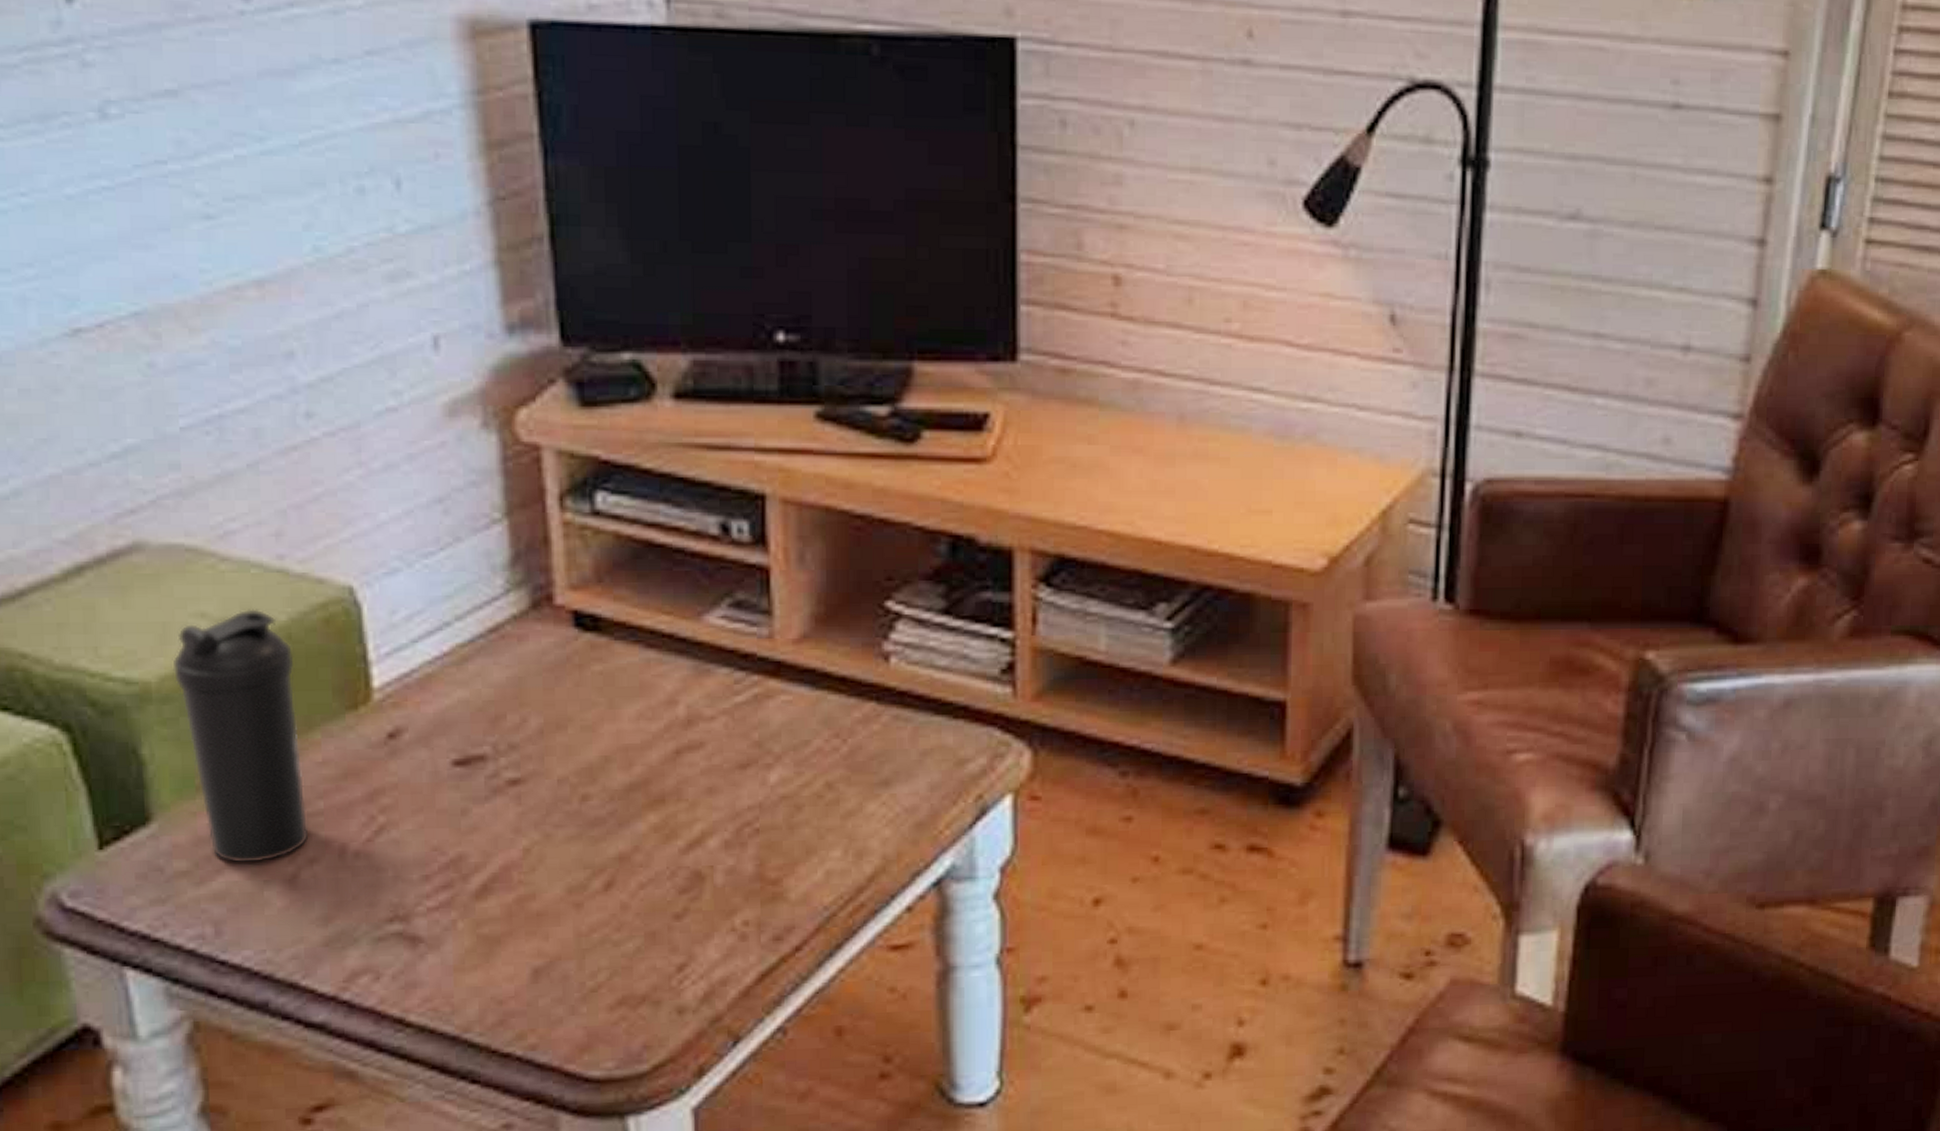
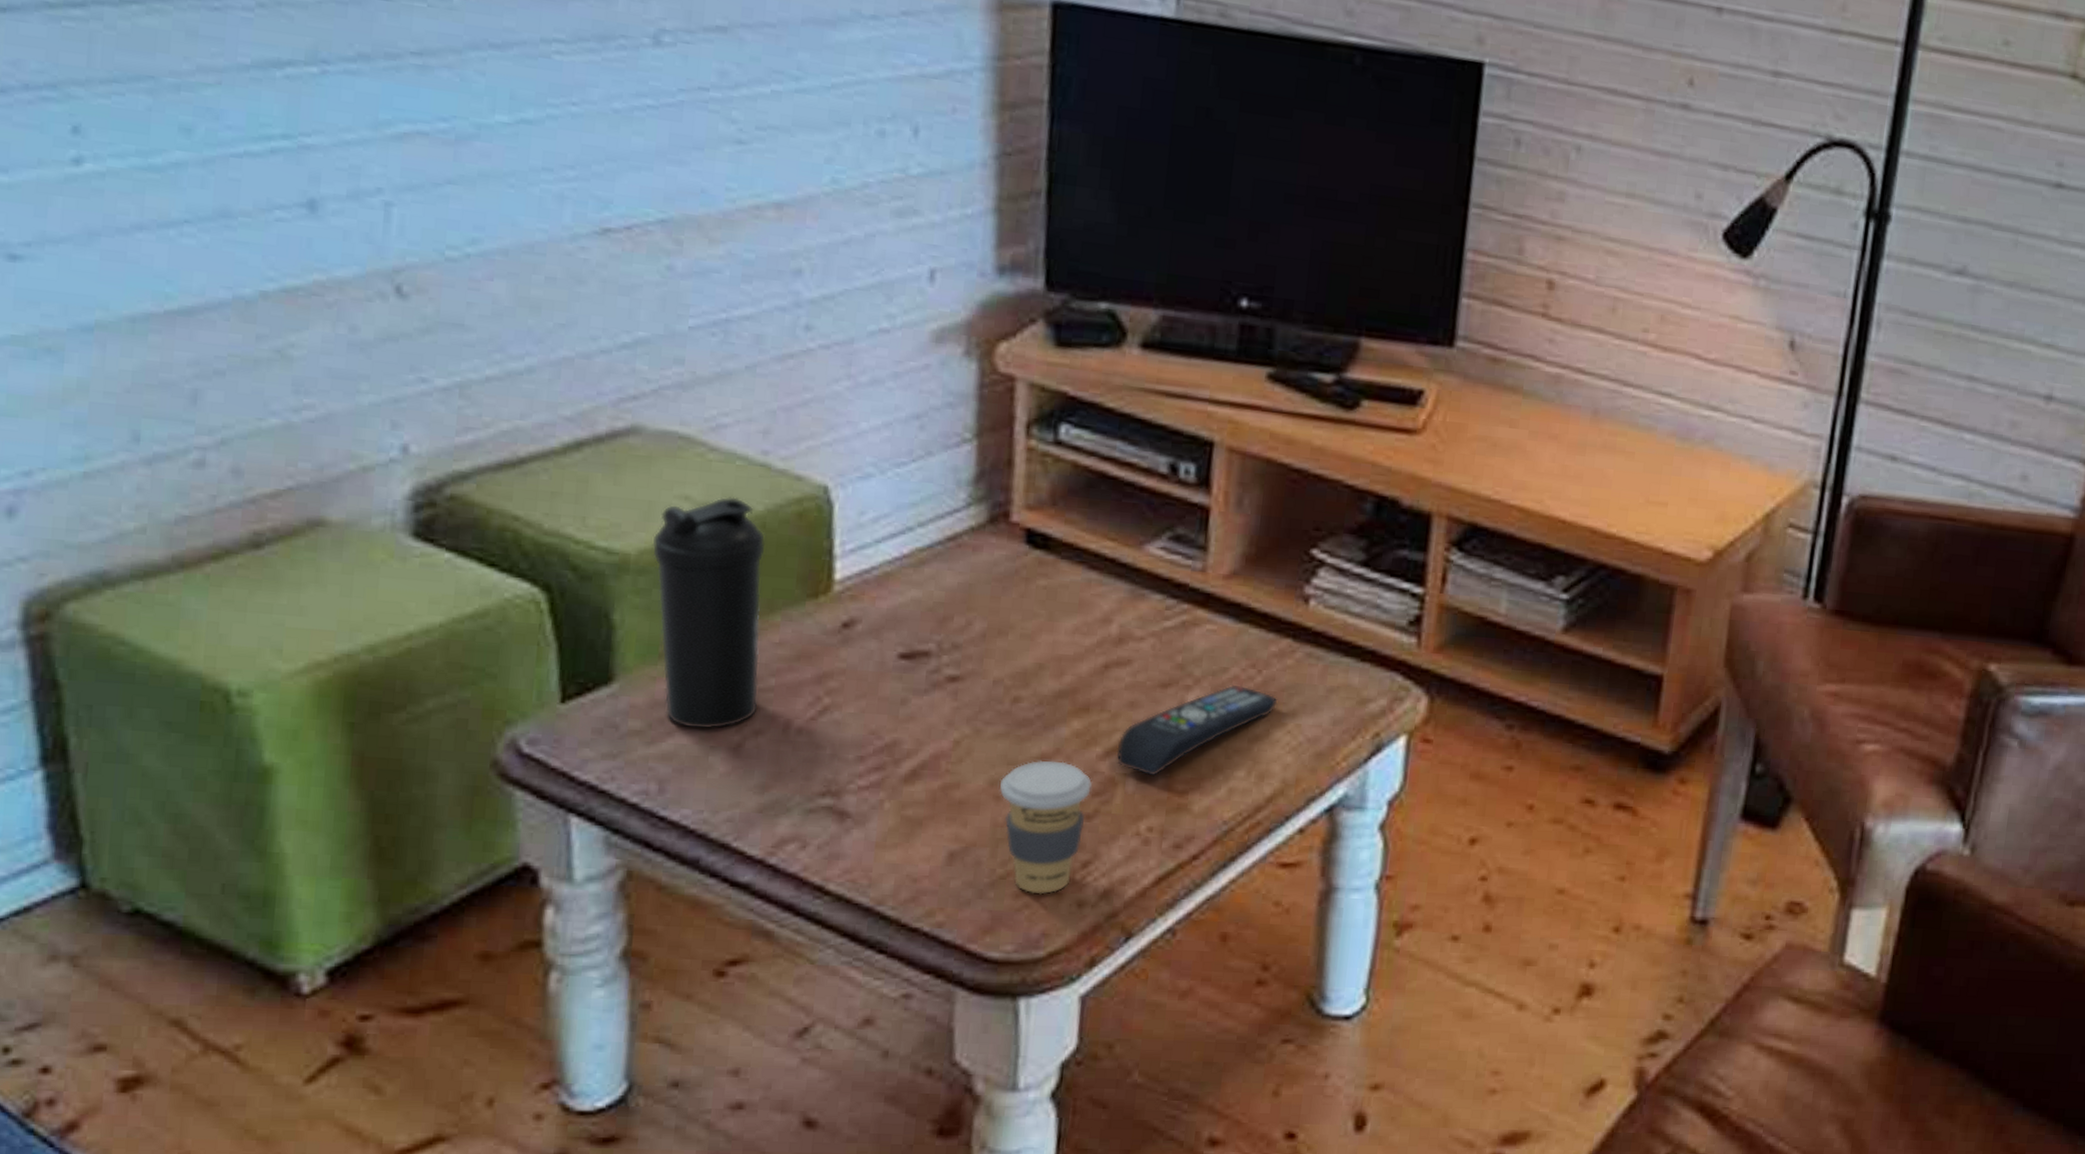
coffee cup: none [579,859,677,1005] -> present [1000,760,1092,895]
remote control: none [700,757,868,866] -> present [1116,684,1278,776]

